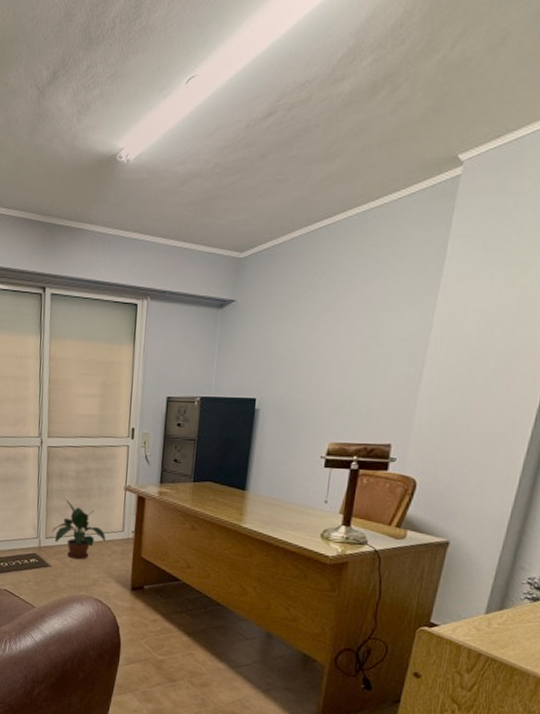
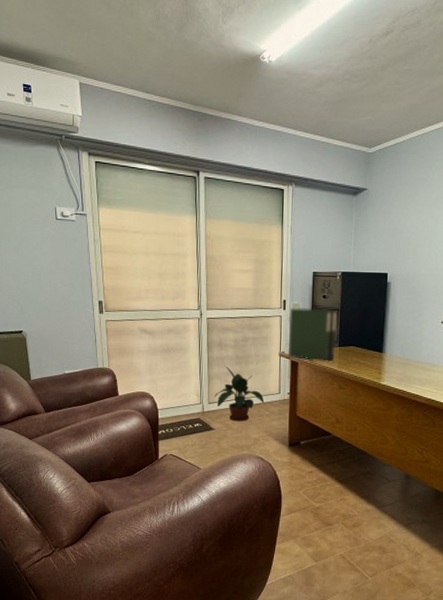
binder: none [135,437,193,499] -> present [289,308,337,362]

